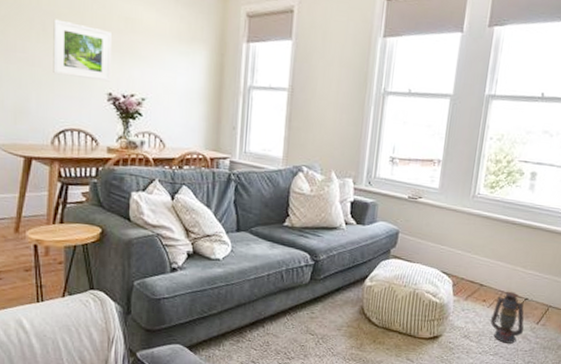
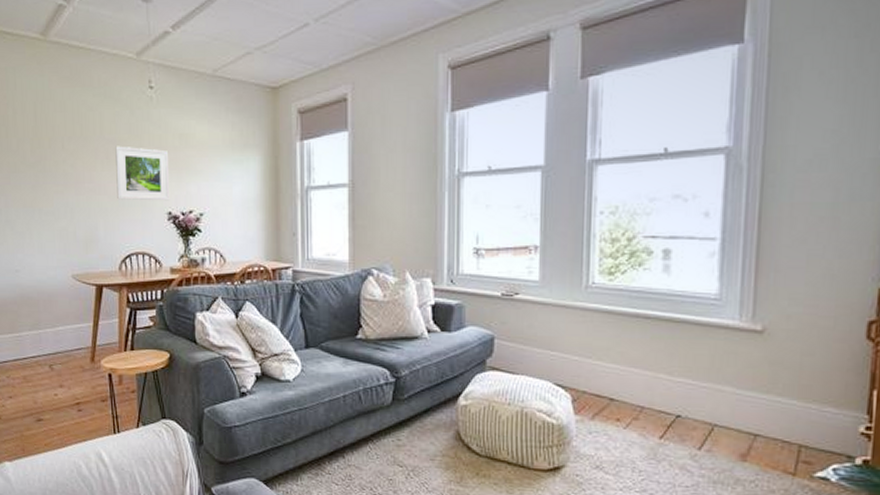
lantern: present [491,291,524,344] -> none [631,406,681,477]

